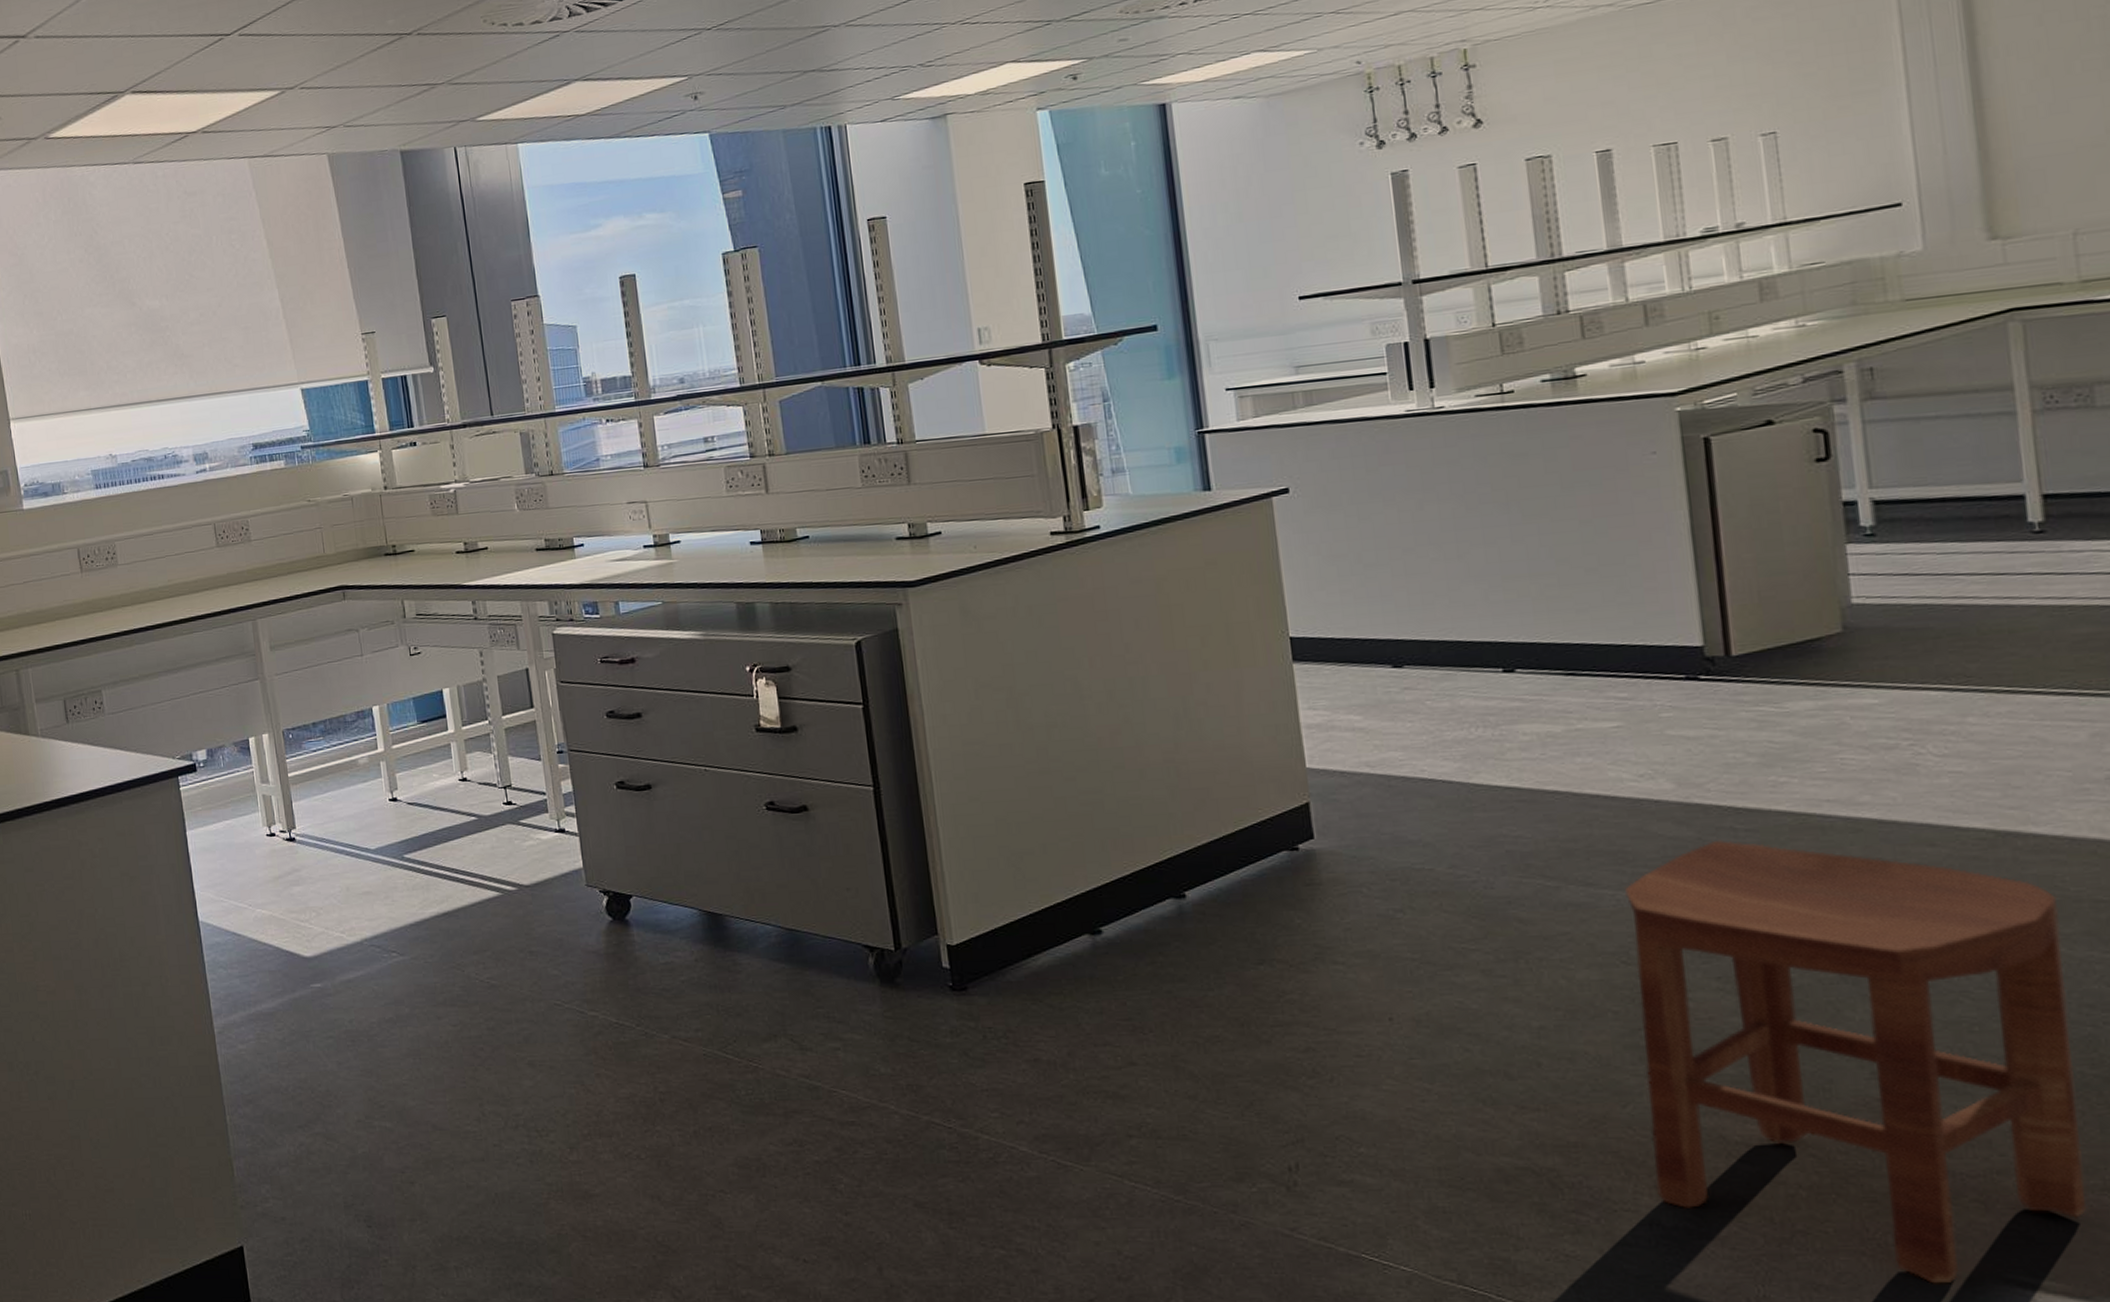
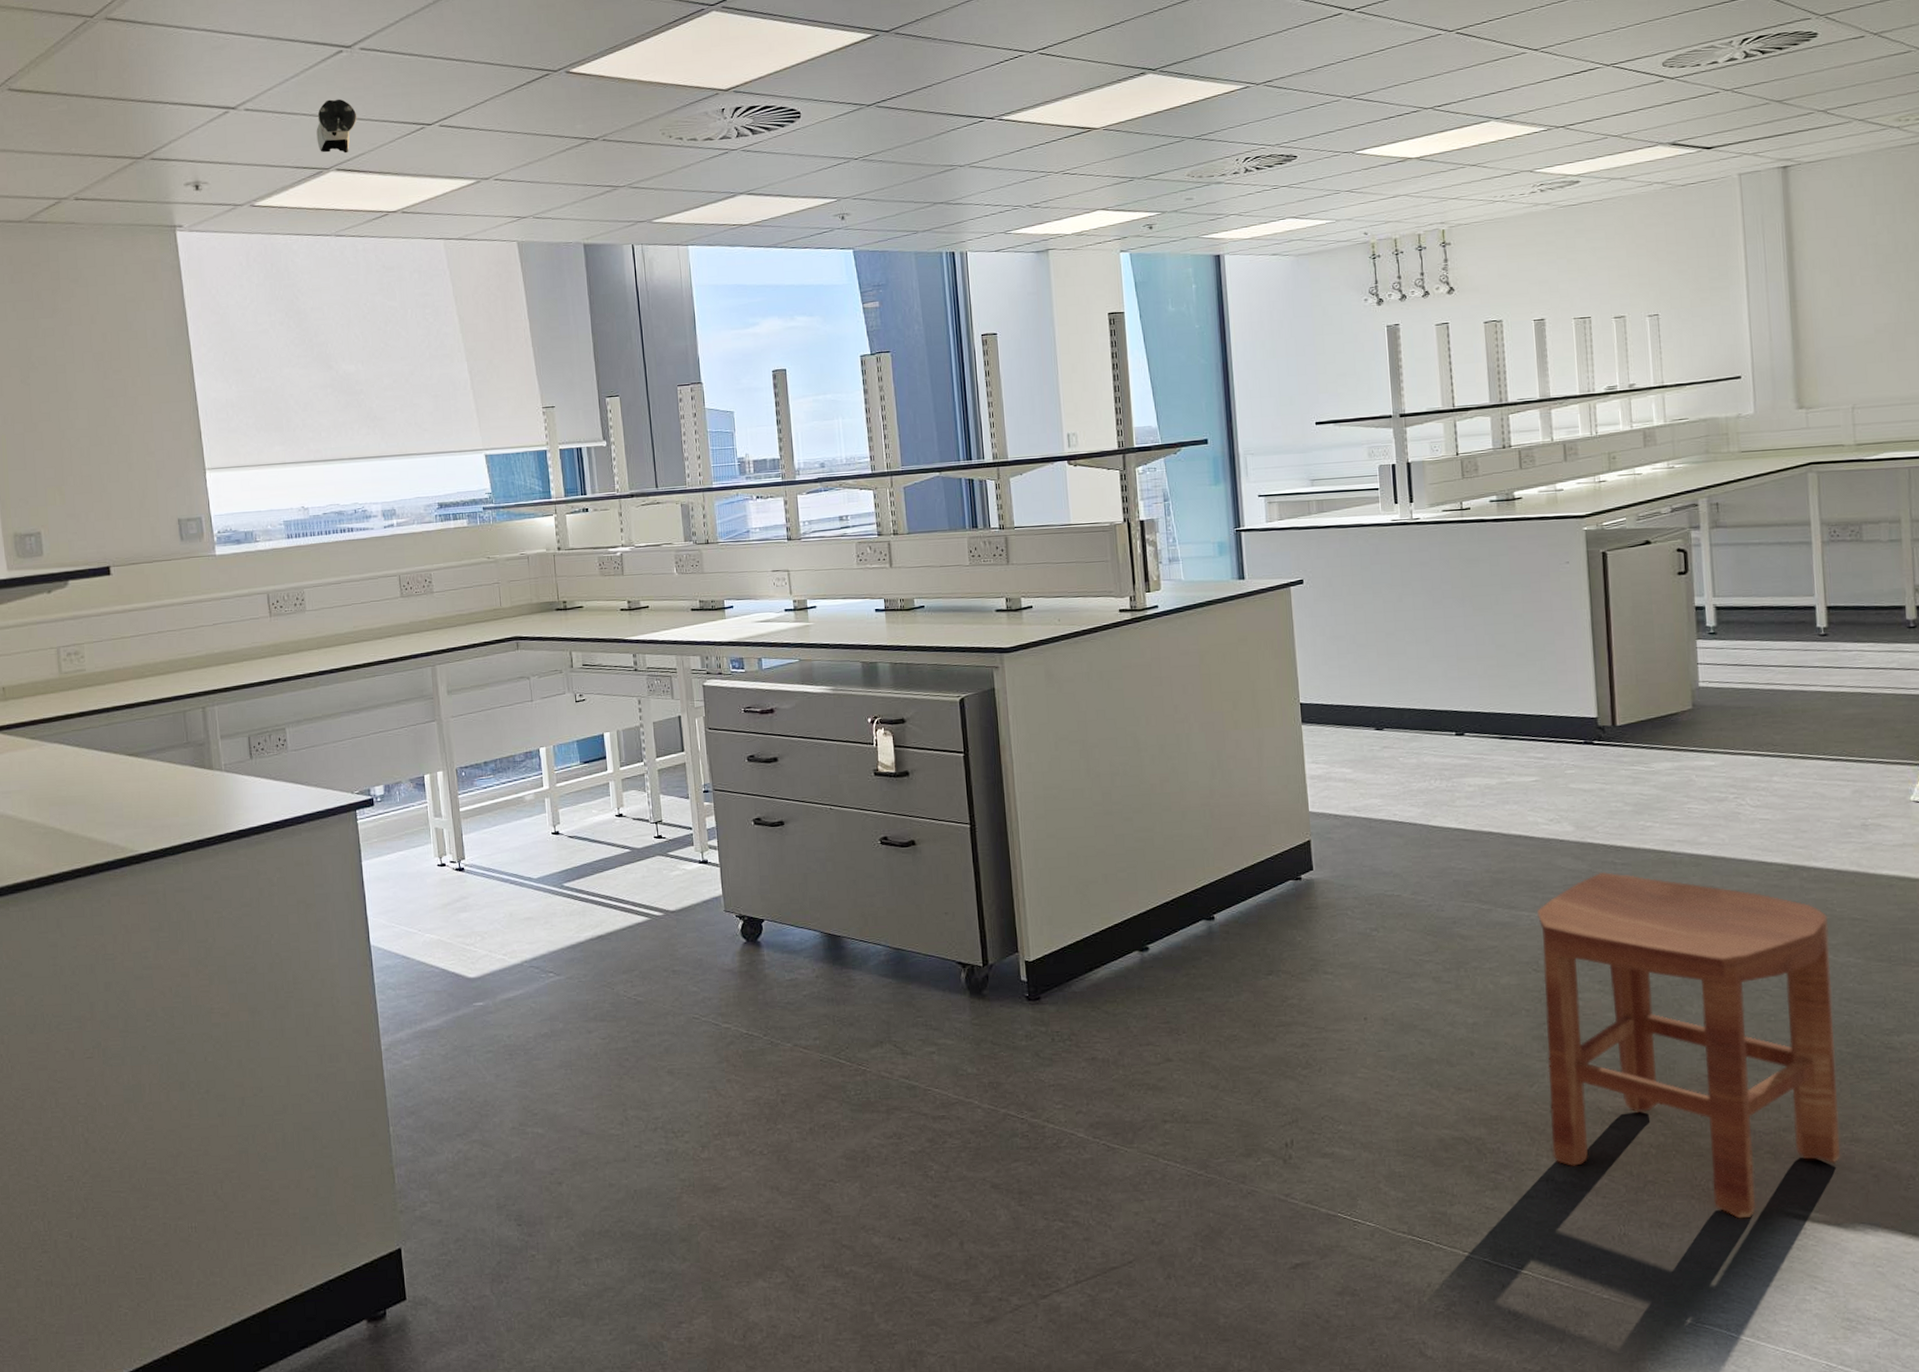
security camera: none [109,16,152,76] -> present [316,98,357,154]

